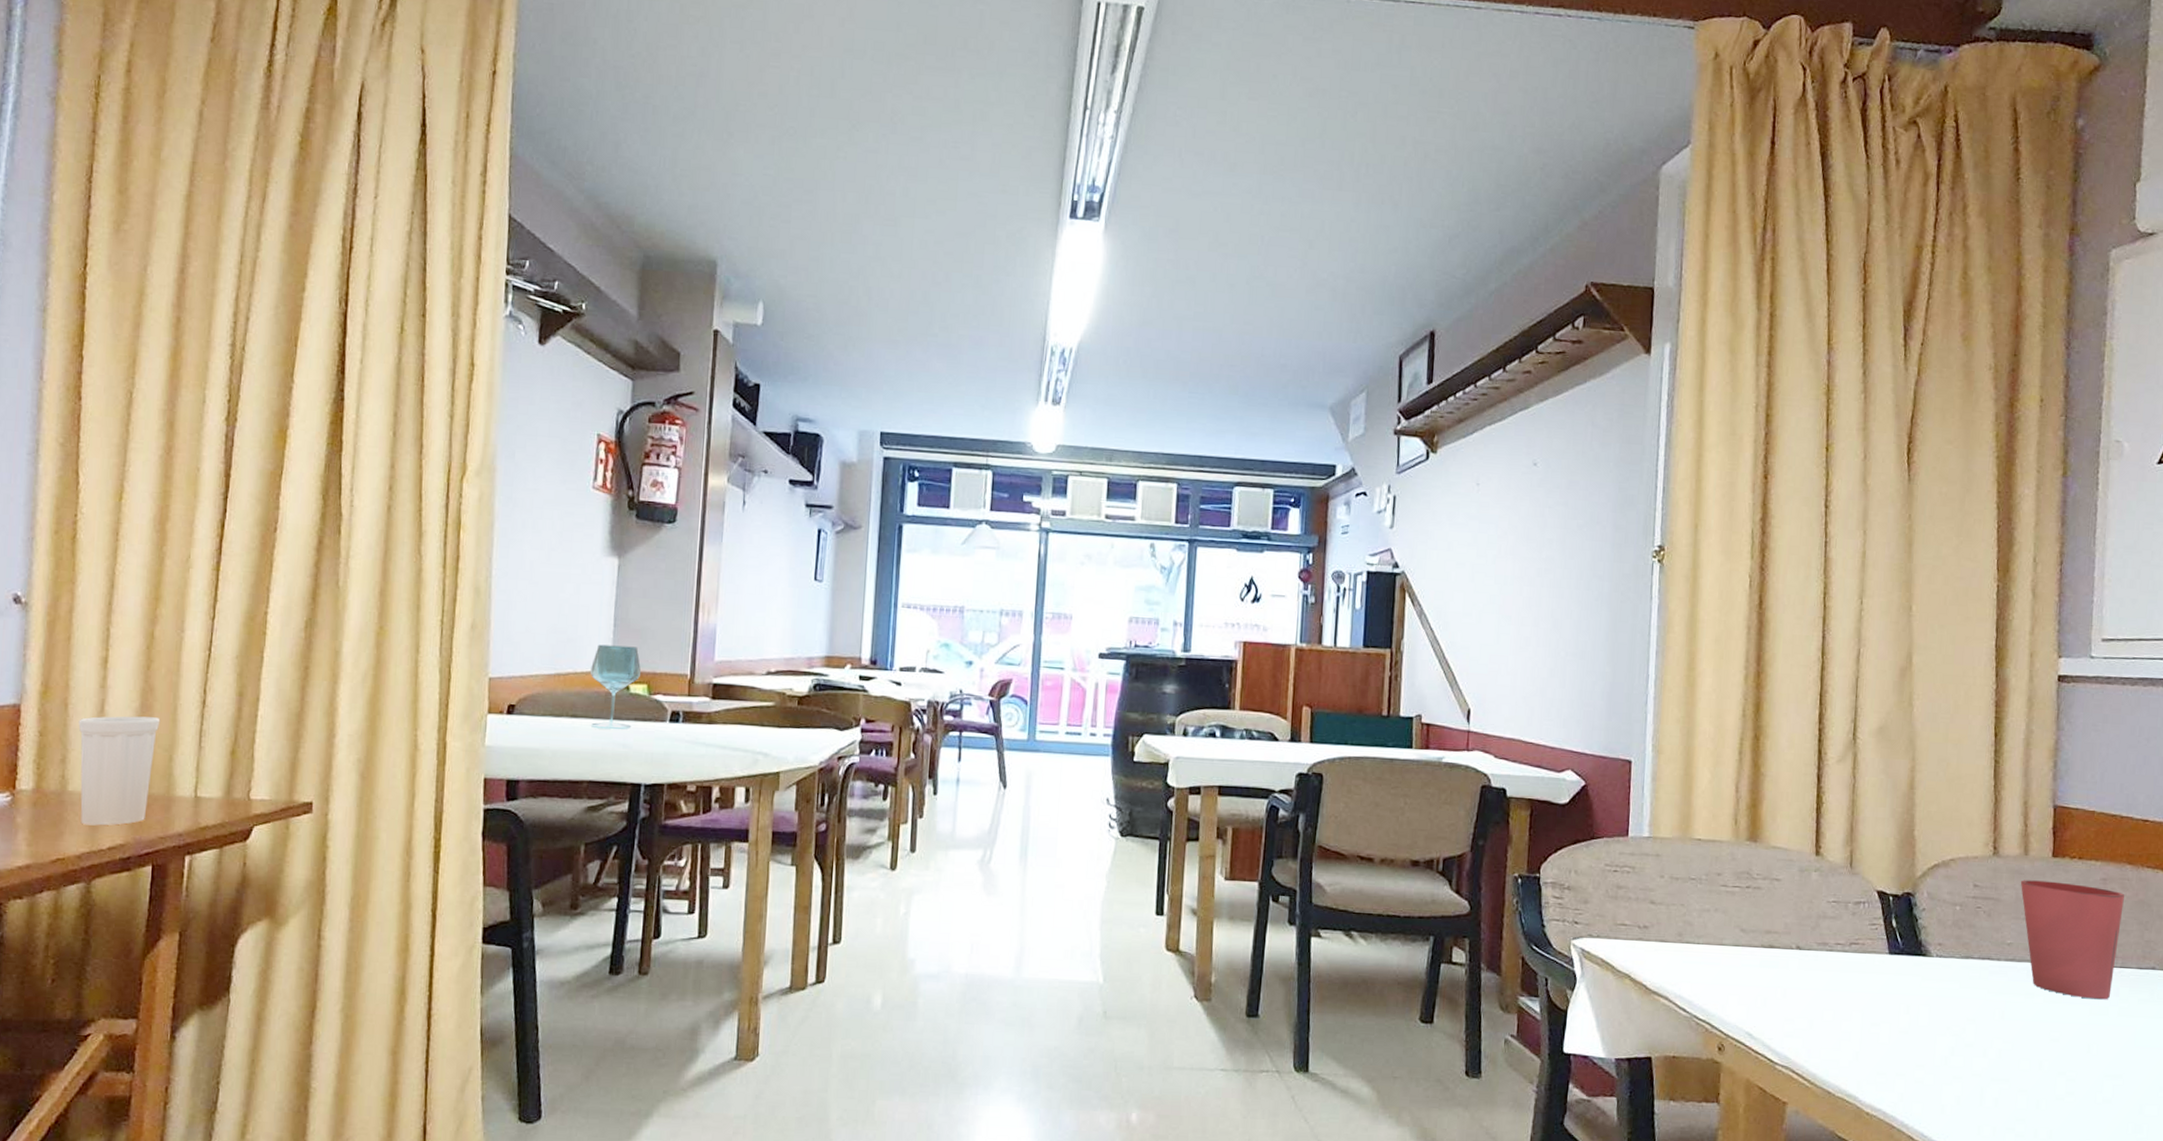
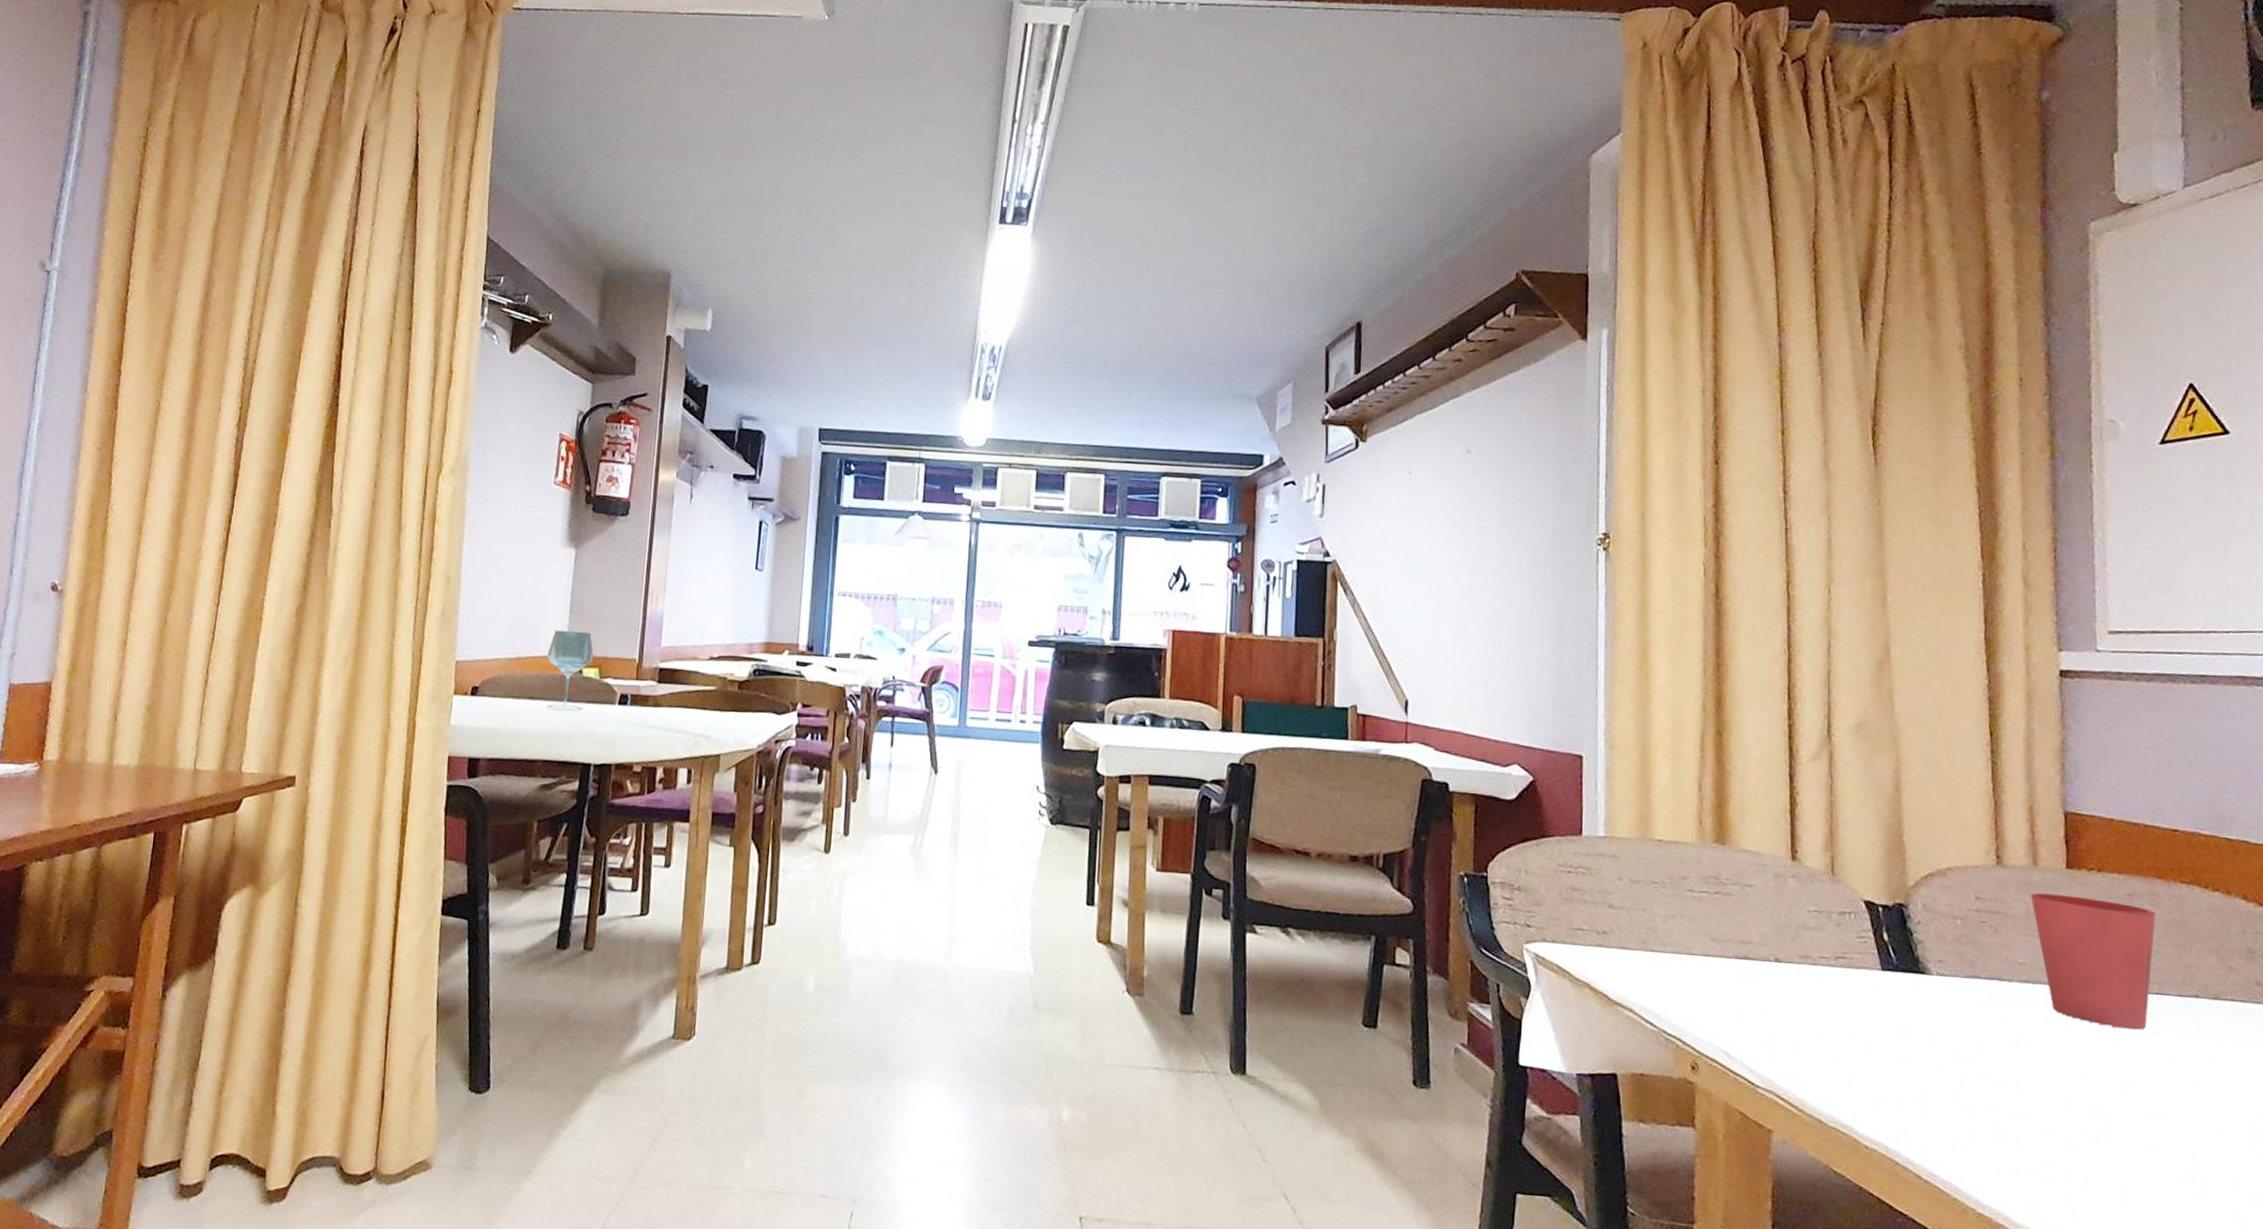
cup: present [78,716,161,826] -> none [96,693,168,795]

